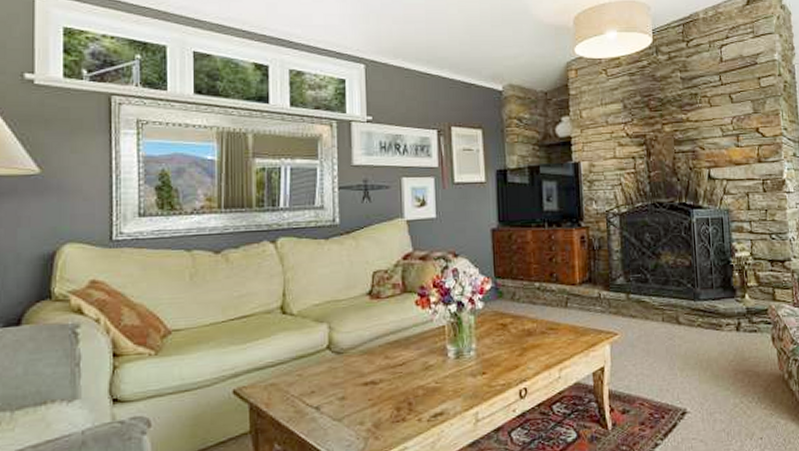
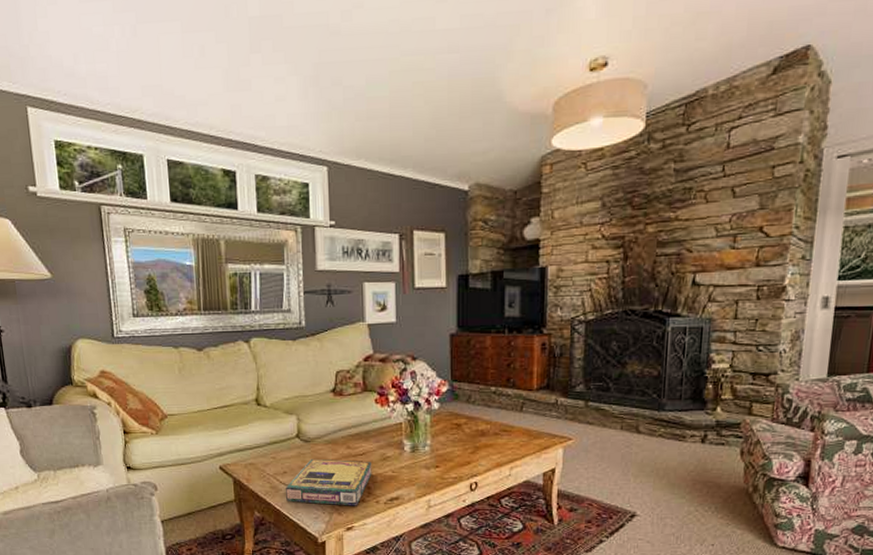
video game box: none [313,372,413,429] -> present [286,458,372,506]

